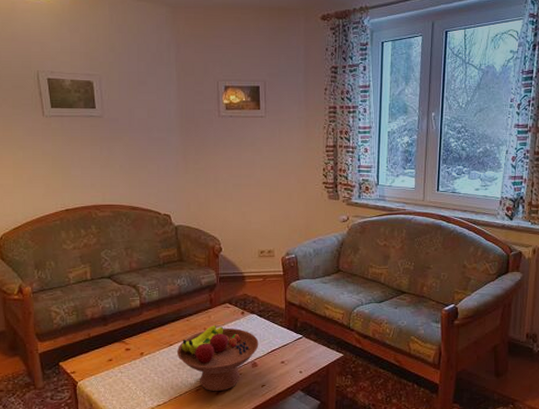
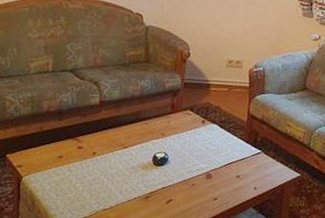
fruit bowl: present [176,325,259,392] -> none [130,131,216,201]

